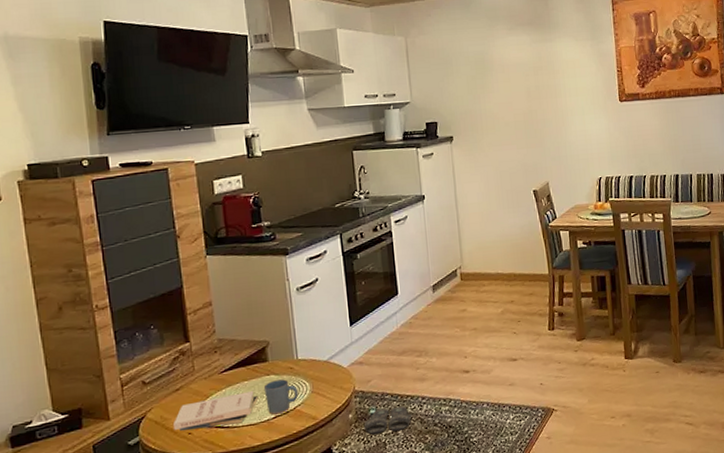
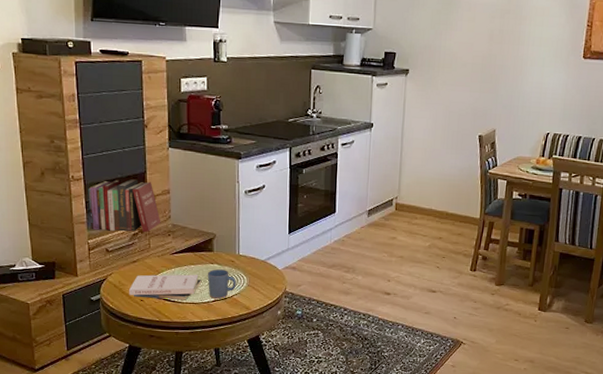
books: none [116,296,205,363] -> present [88,179,161,233]
slippers: present [364,405,412,435] -> none [290,311,333,334]

